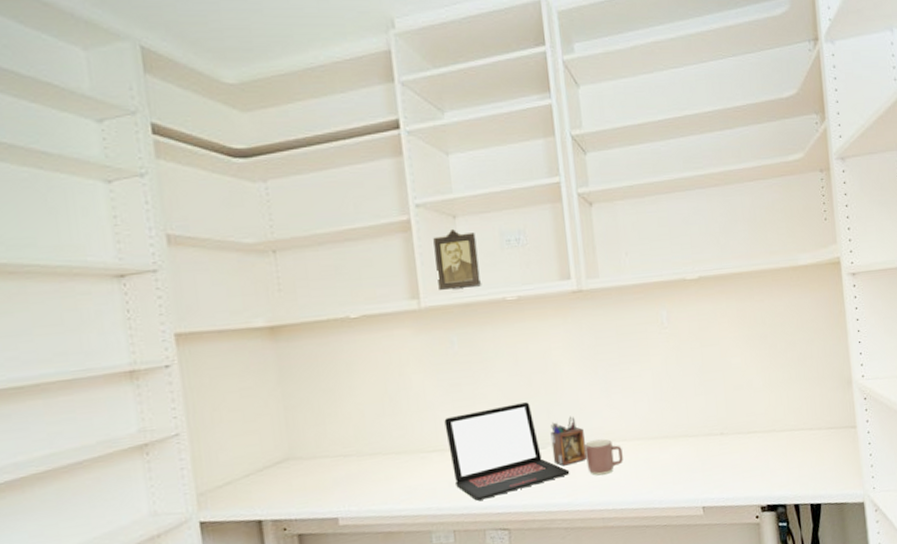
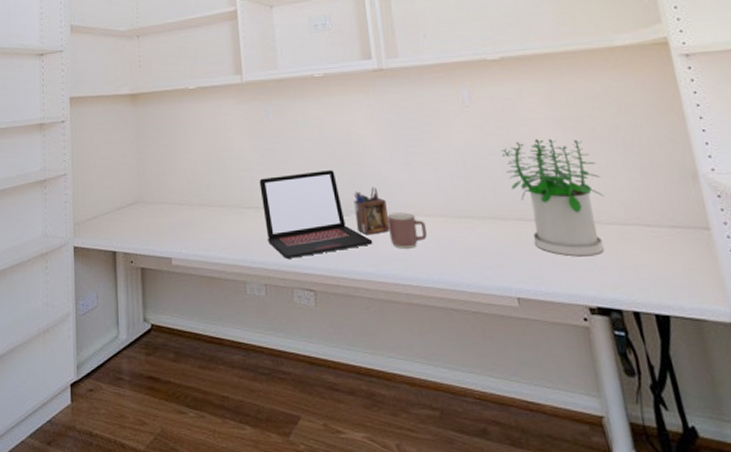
photo frame: present [433,229,482,290] -> none [254,17,293,68]
potted plant: none [695,356,780,464] -> present [501,138,605,257]

